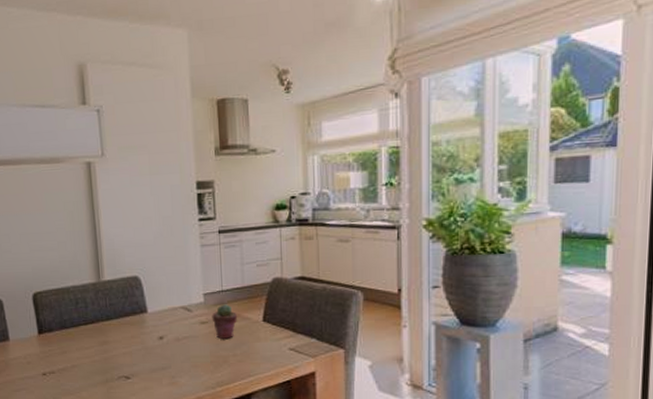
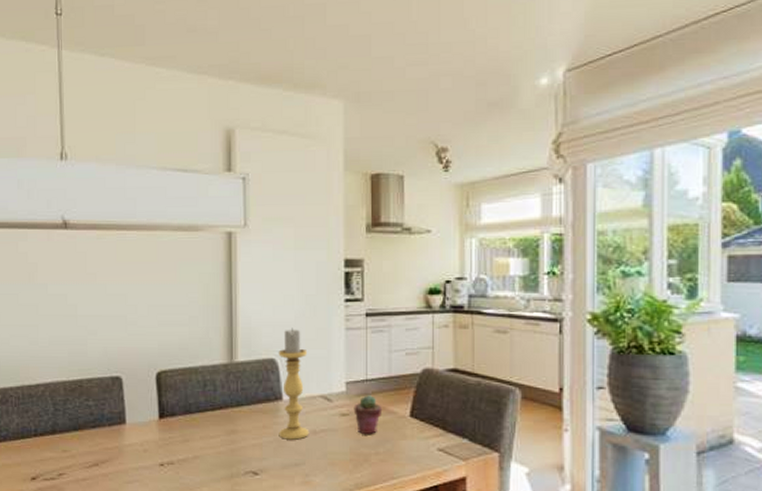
candle holder: none [141,247,173,347] -> present [278,327,310,440]

